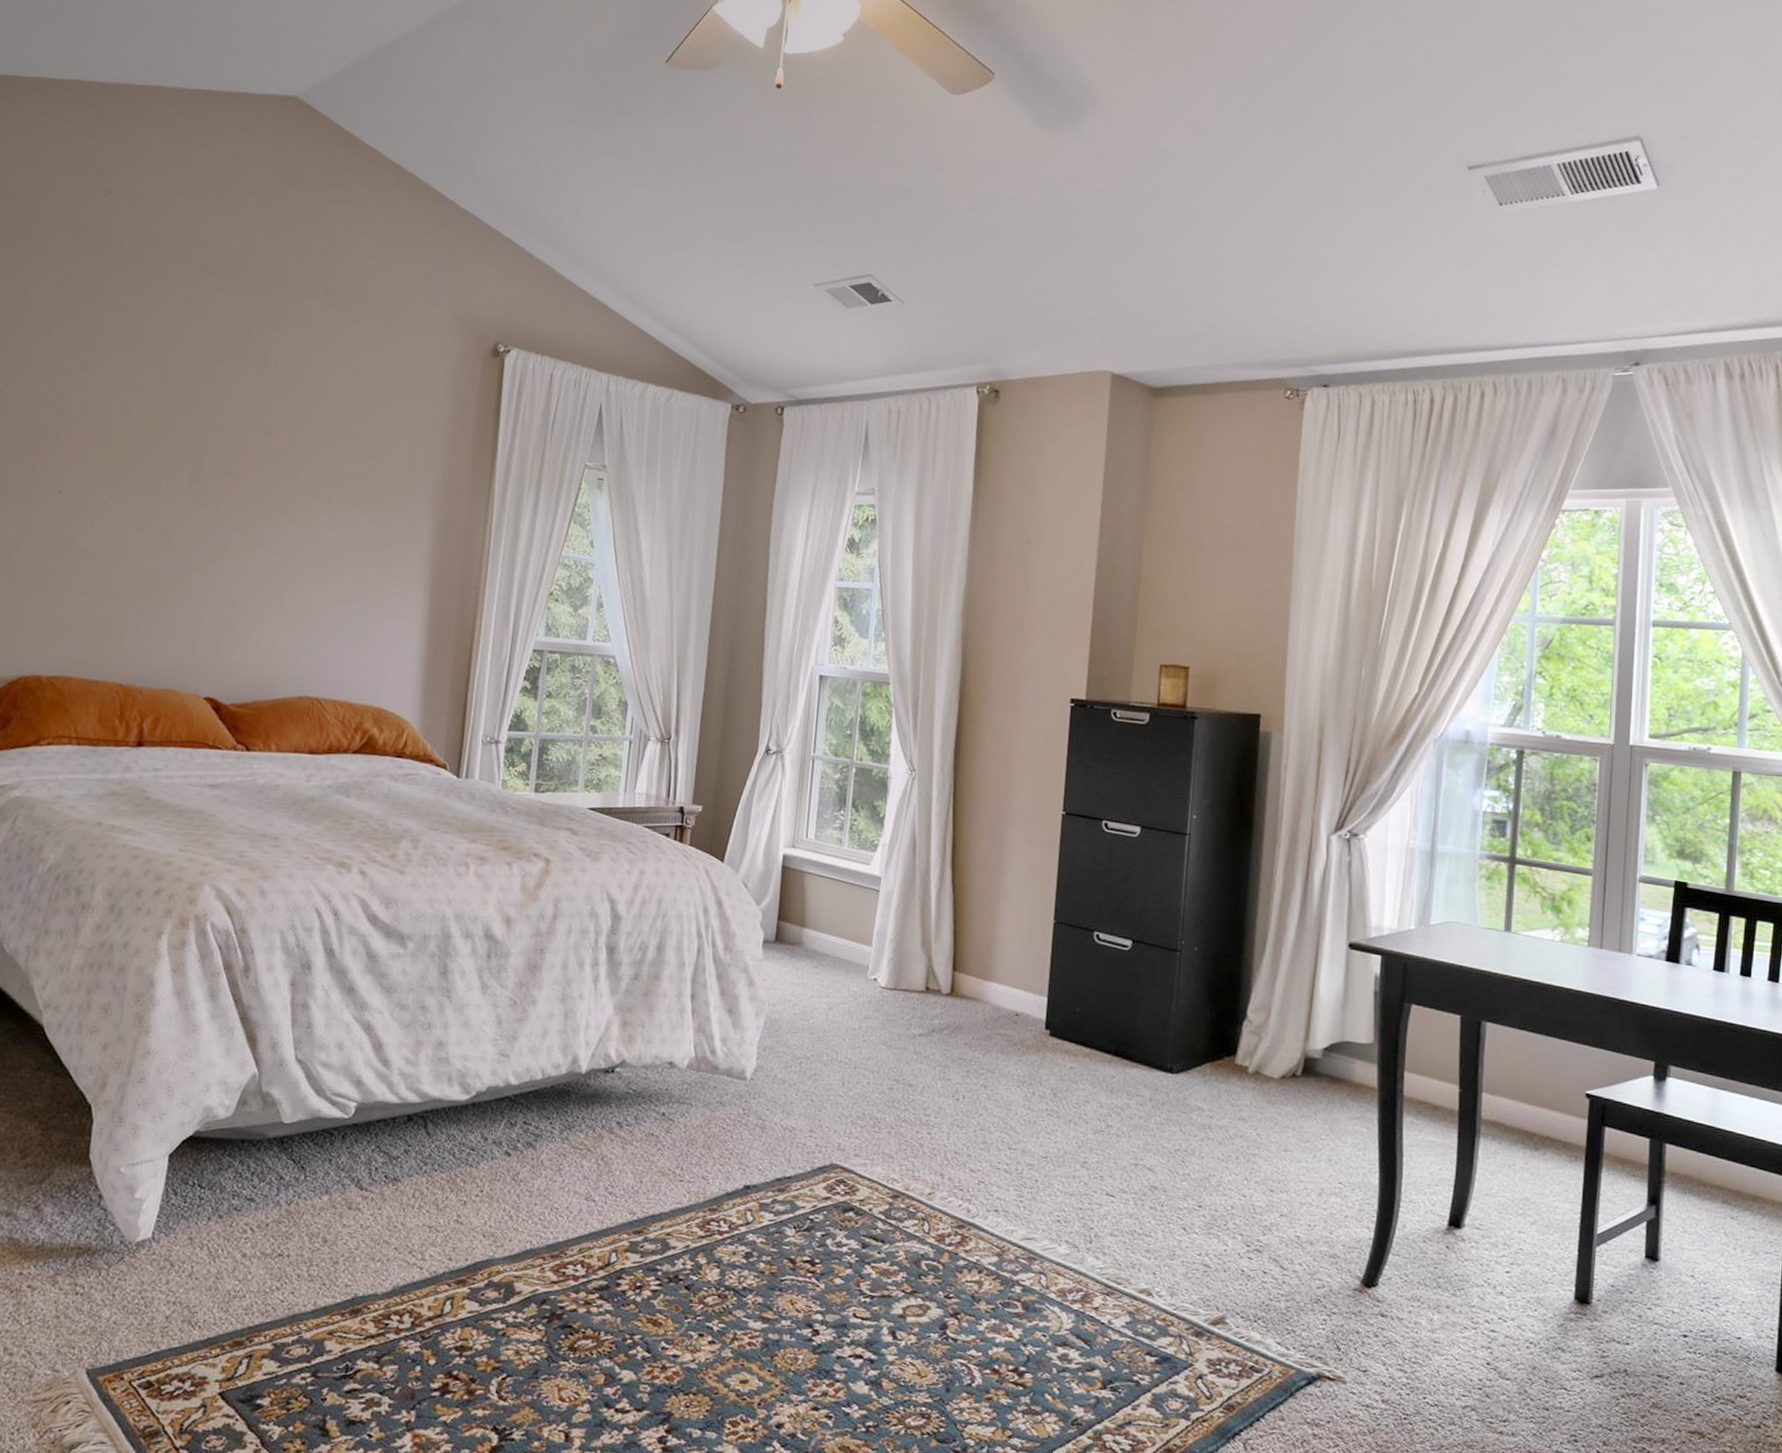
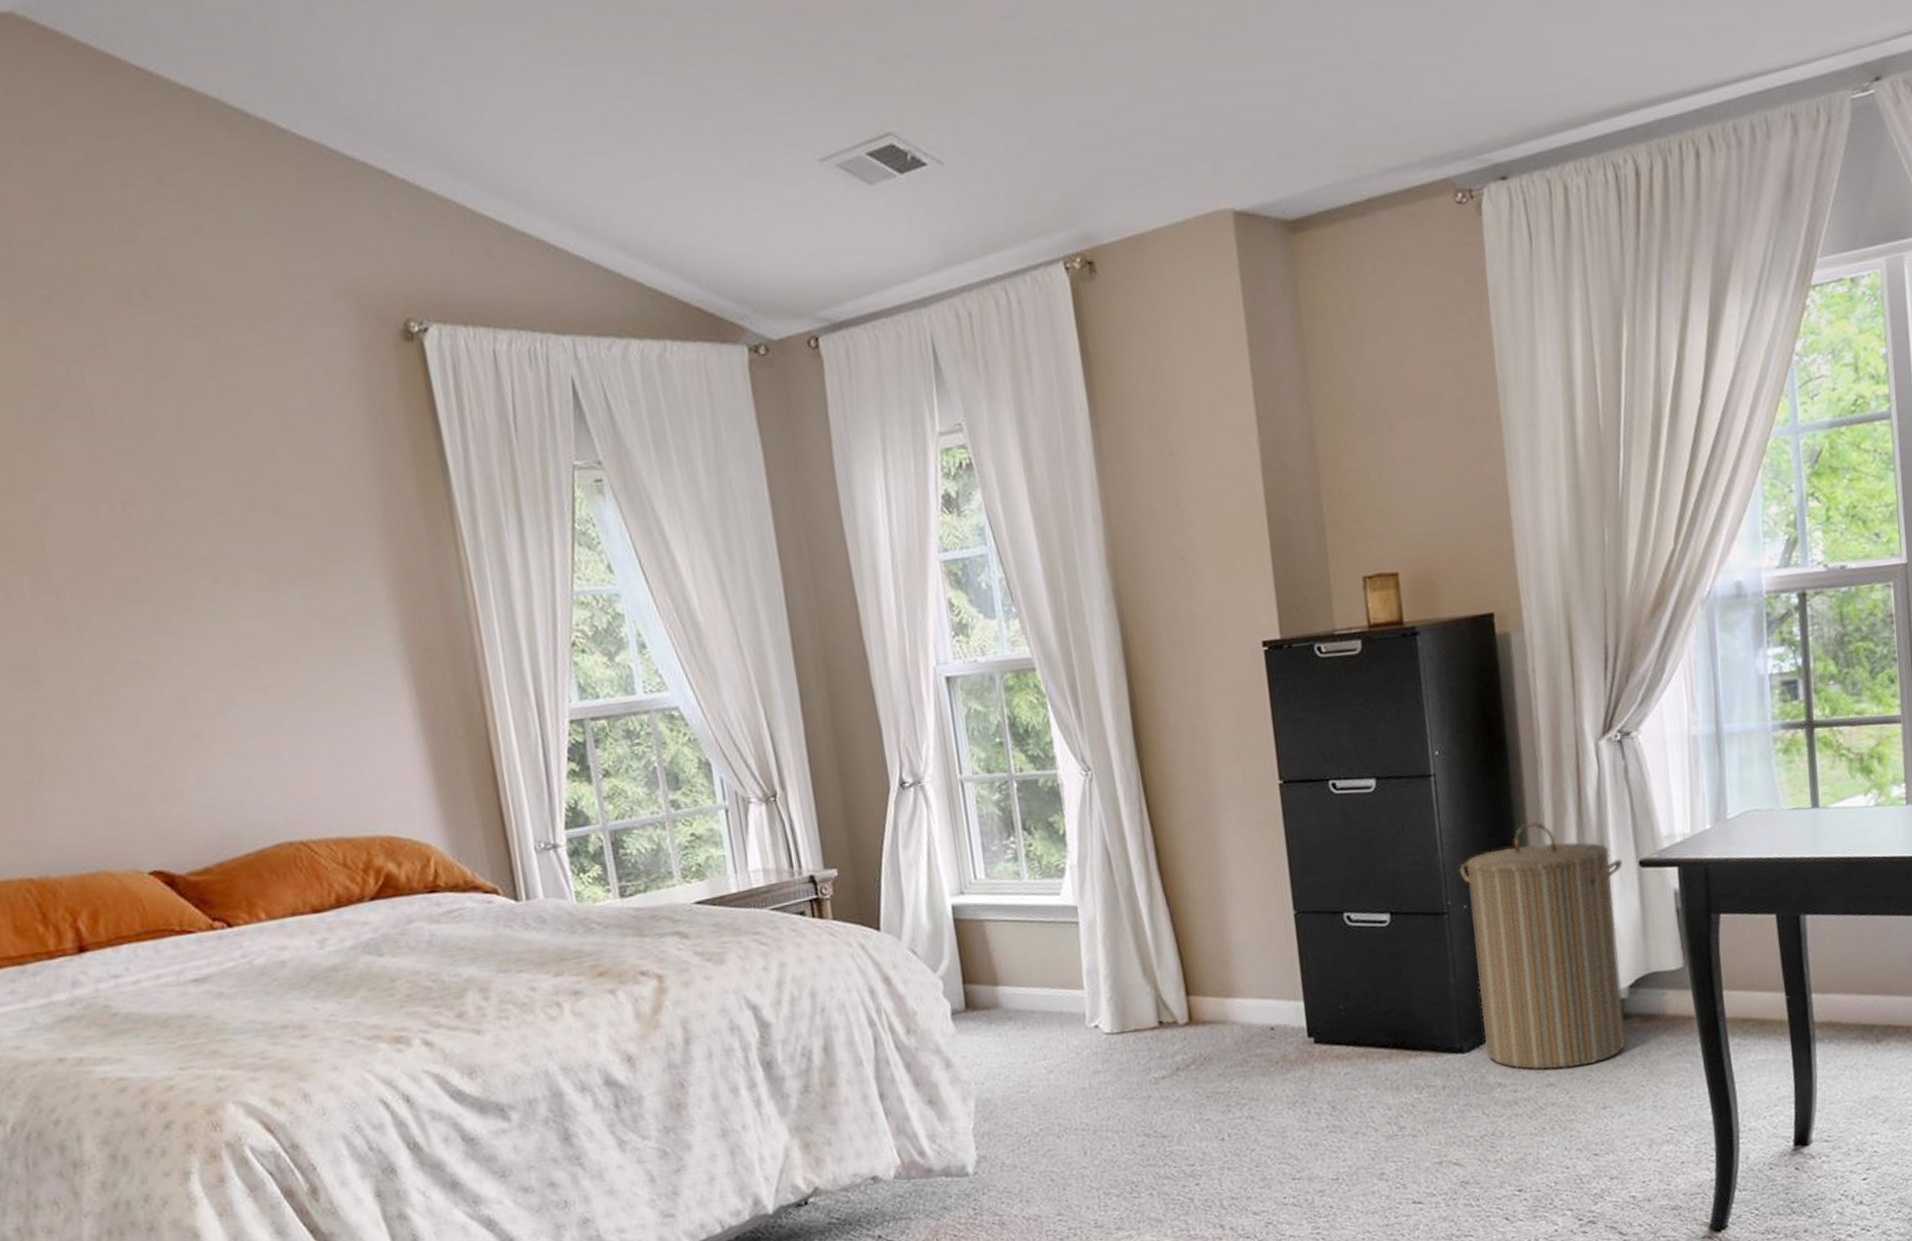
laundry hamper: none [1192,890,1334,1109] -> present [1459,821,1626,1070]

